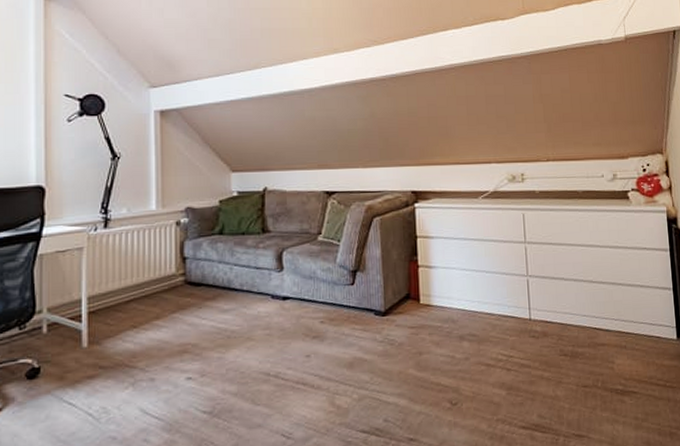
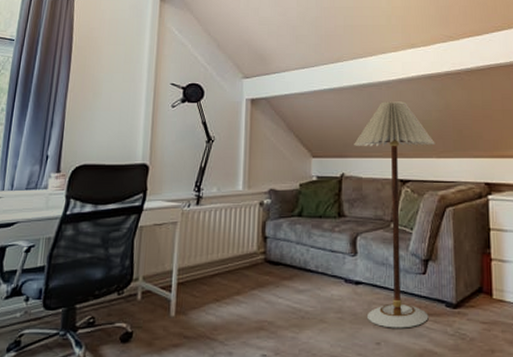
floor lamp: none [276,110,361,340] -> present [354,101,435,328]

